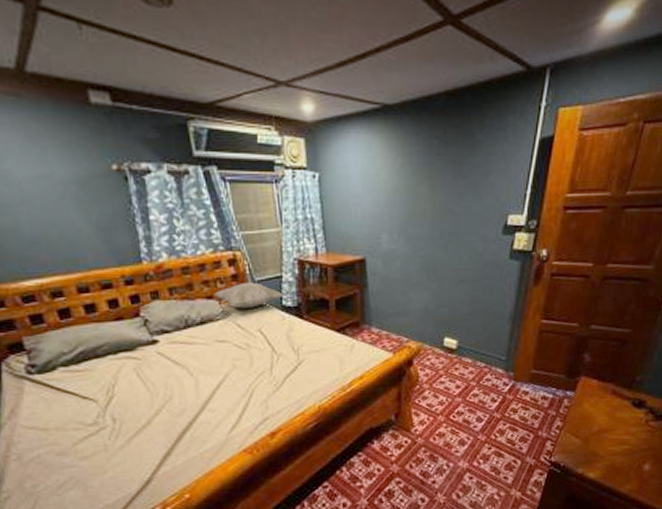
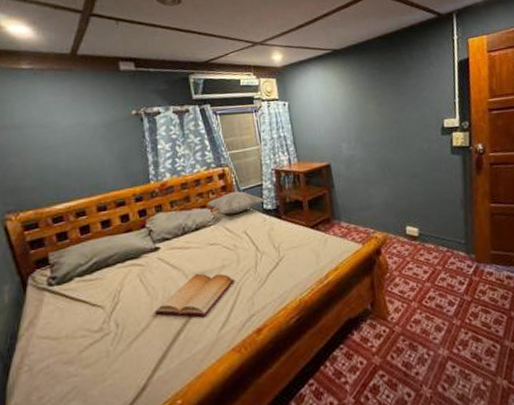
bible: none [155,372,247,417] -> present [154,273,235,317]

